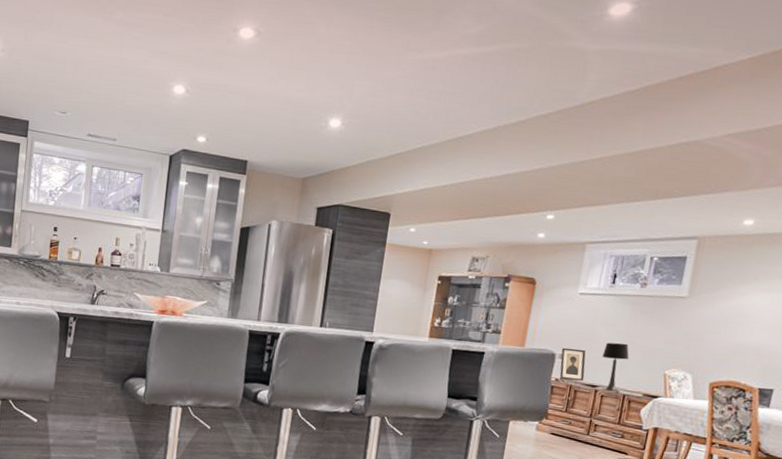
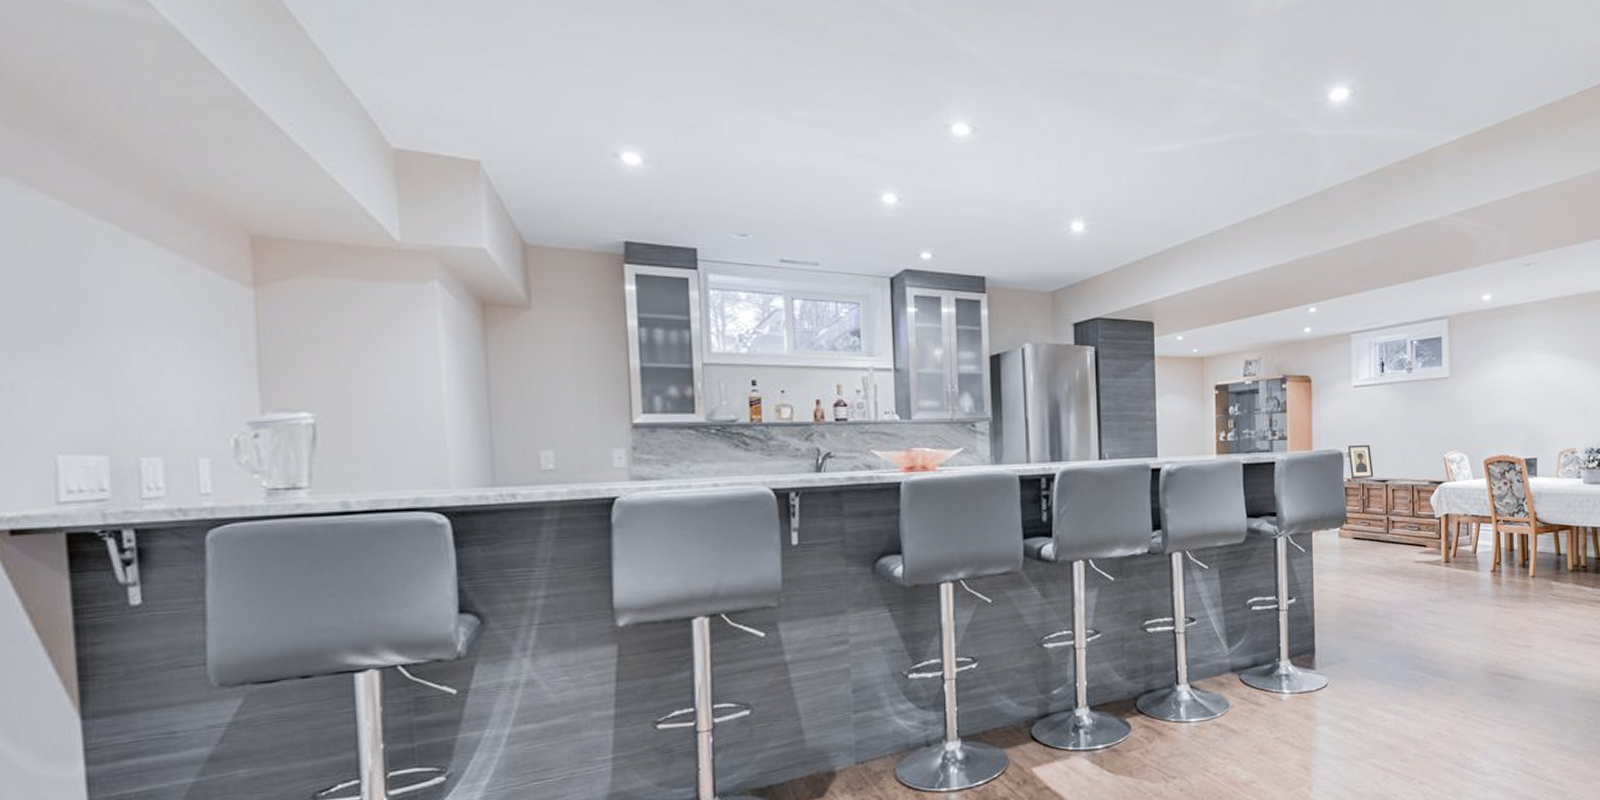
table lamp: present [602,342,629,393] -> none [1386,432,1410,485]

